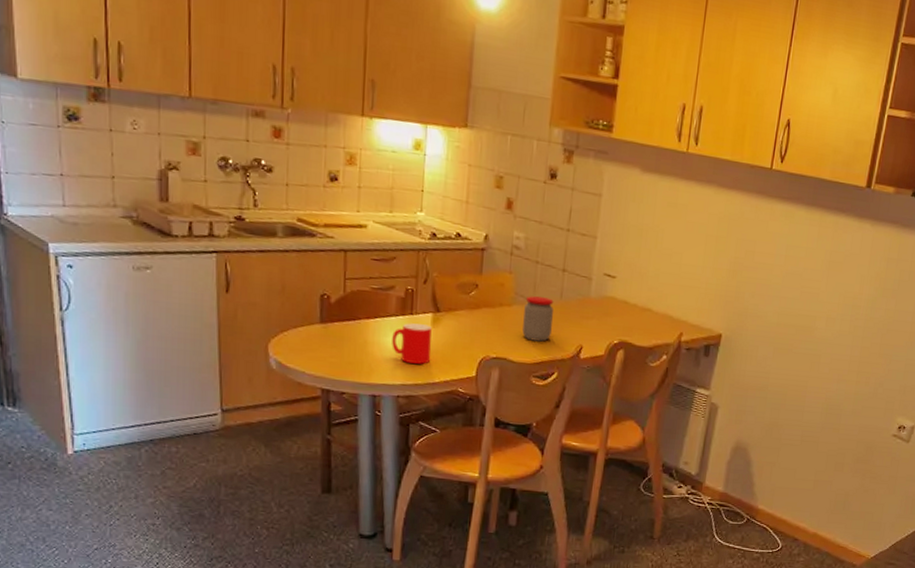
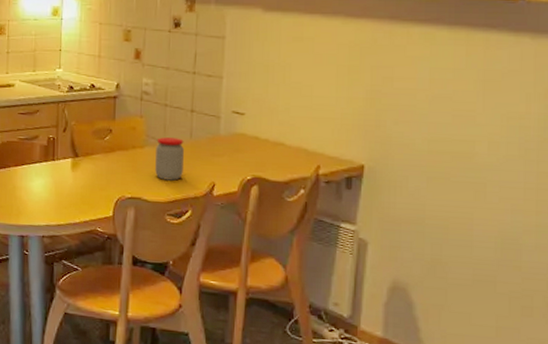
cup: present [392,323,432,364] -> none [37,168,72,206]

